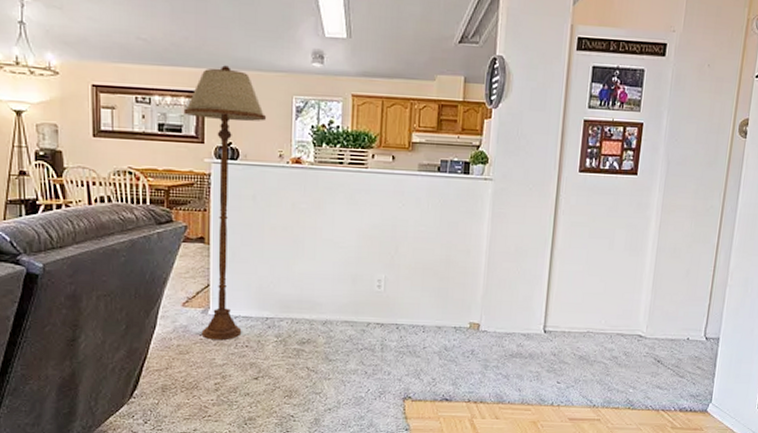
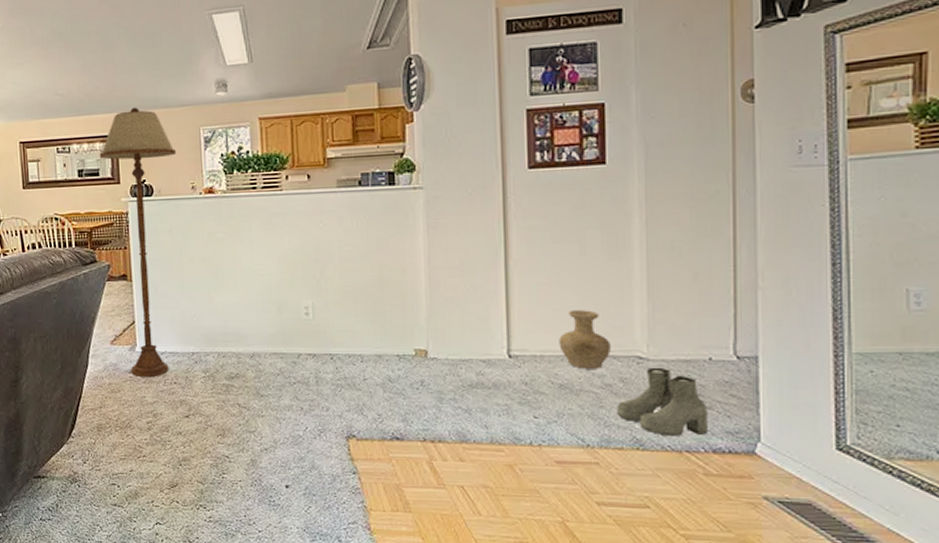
vase: none [583,295,621,344] -> present [559,310,611,369]
boots: none [617,344,681,398] -> present [616,367,708,436]

